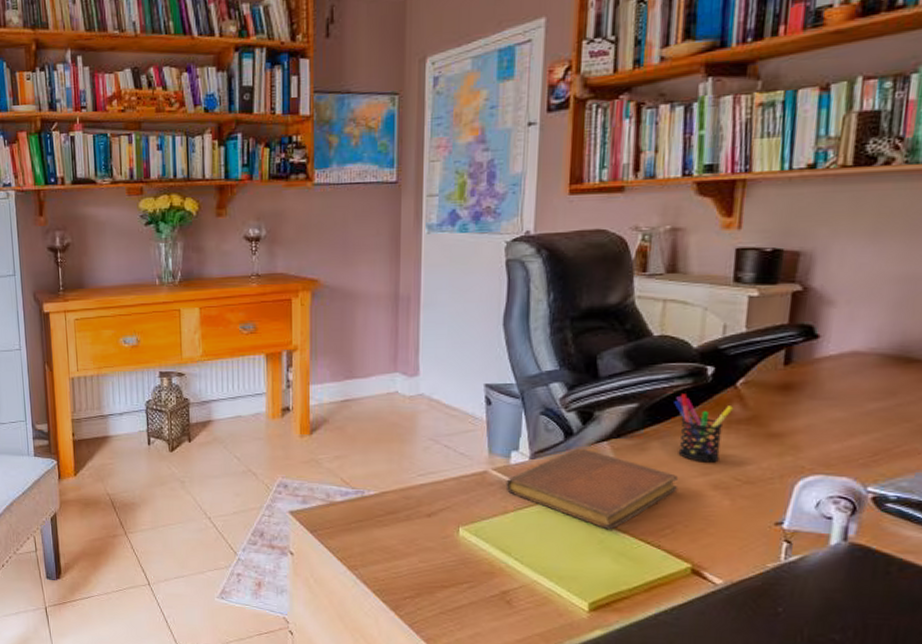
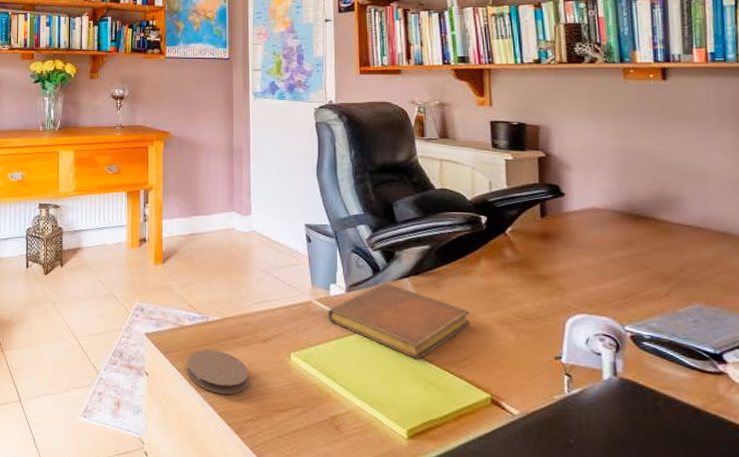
coaster: none [338,526,409,572] -> present [187,349,248,395]
pen holder: present [674,394,734,463] -> none [458,238,507,300]

